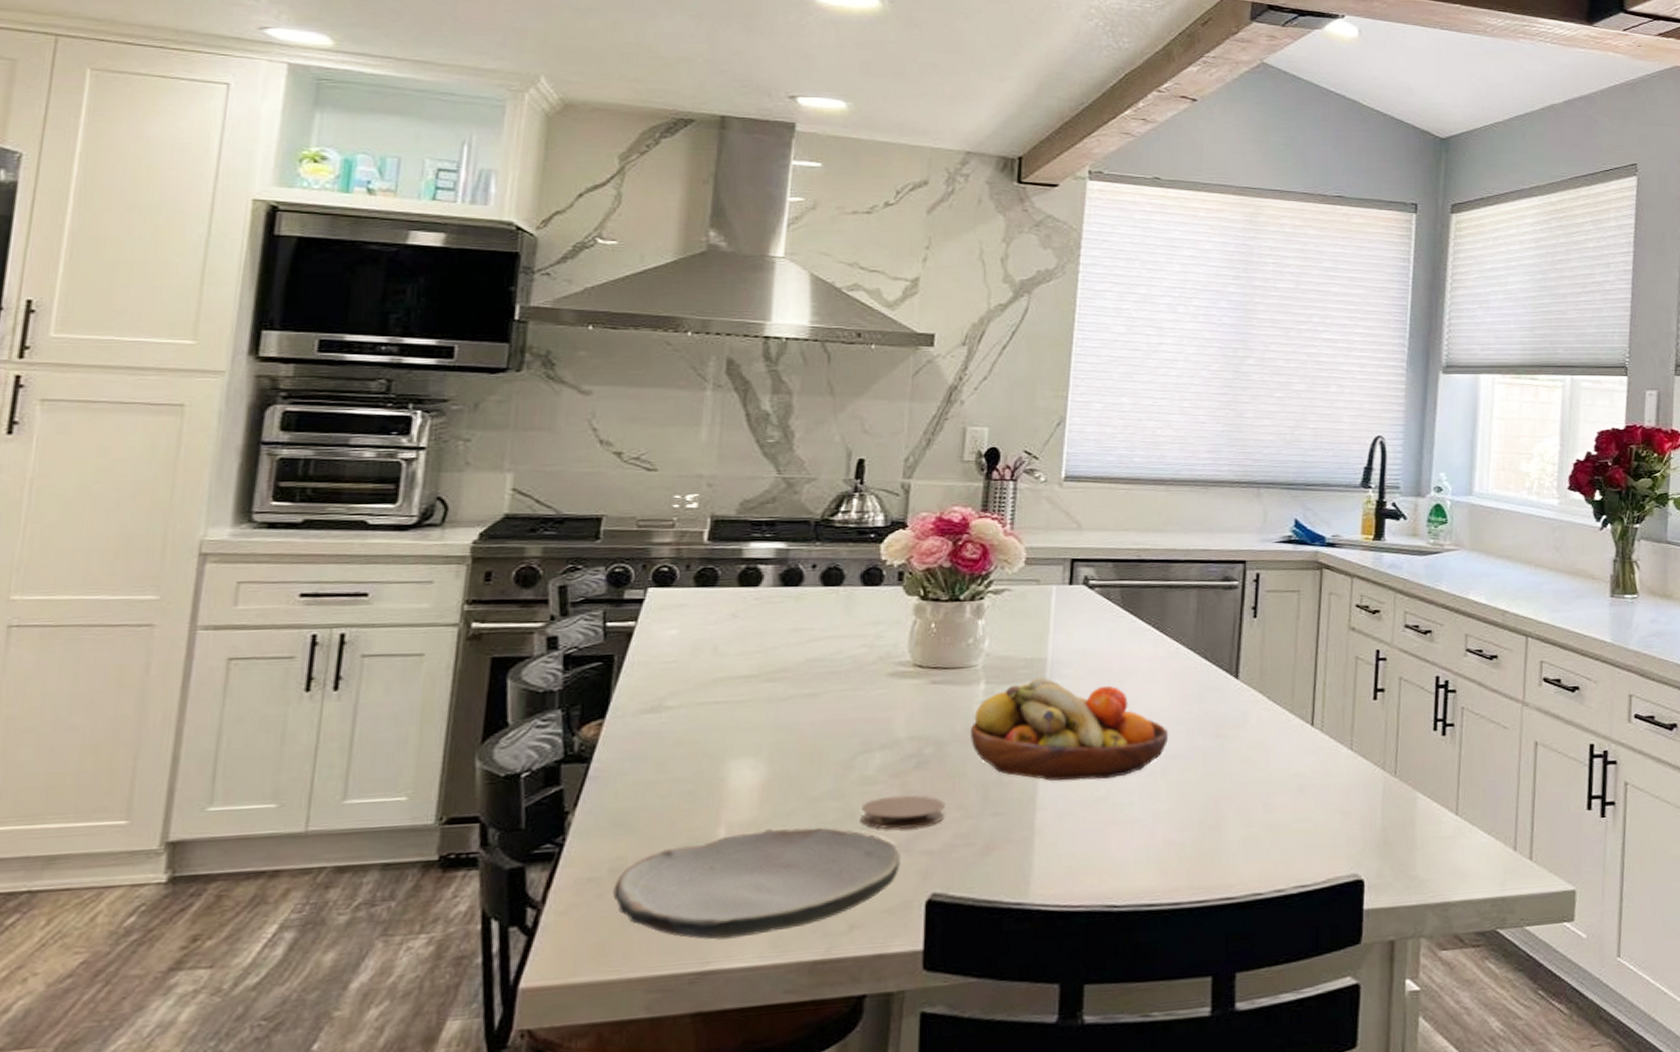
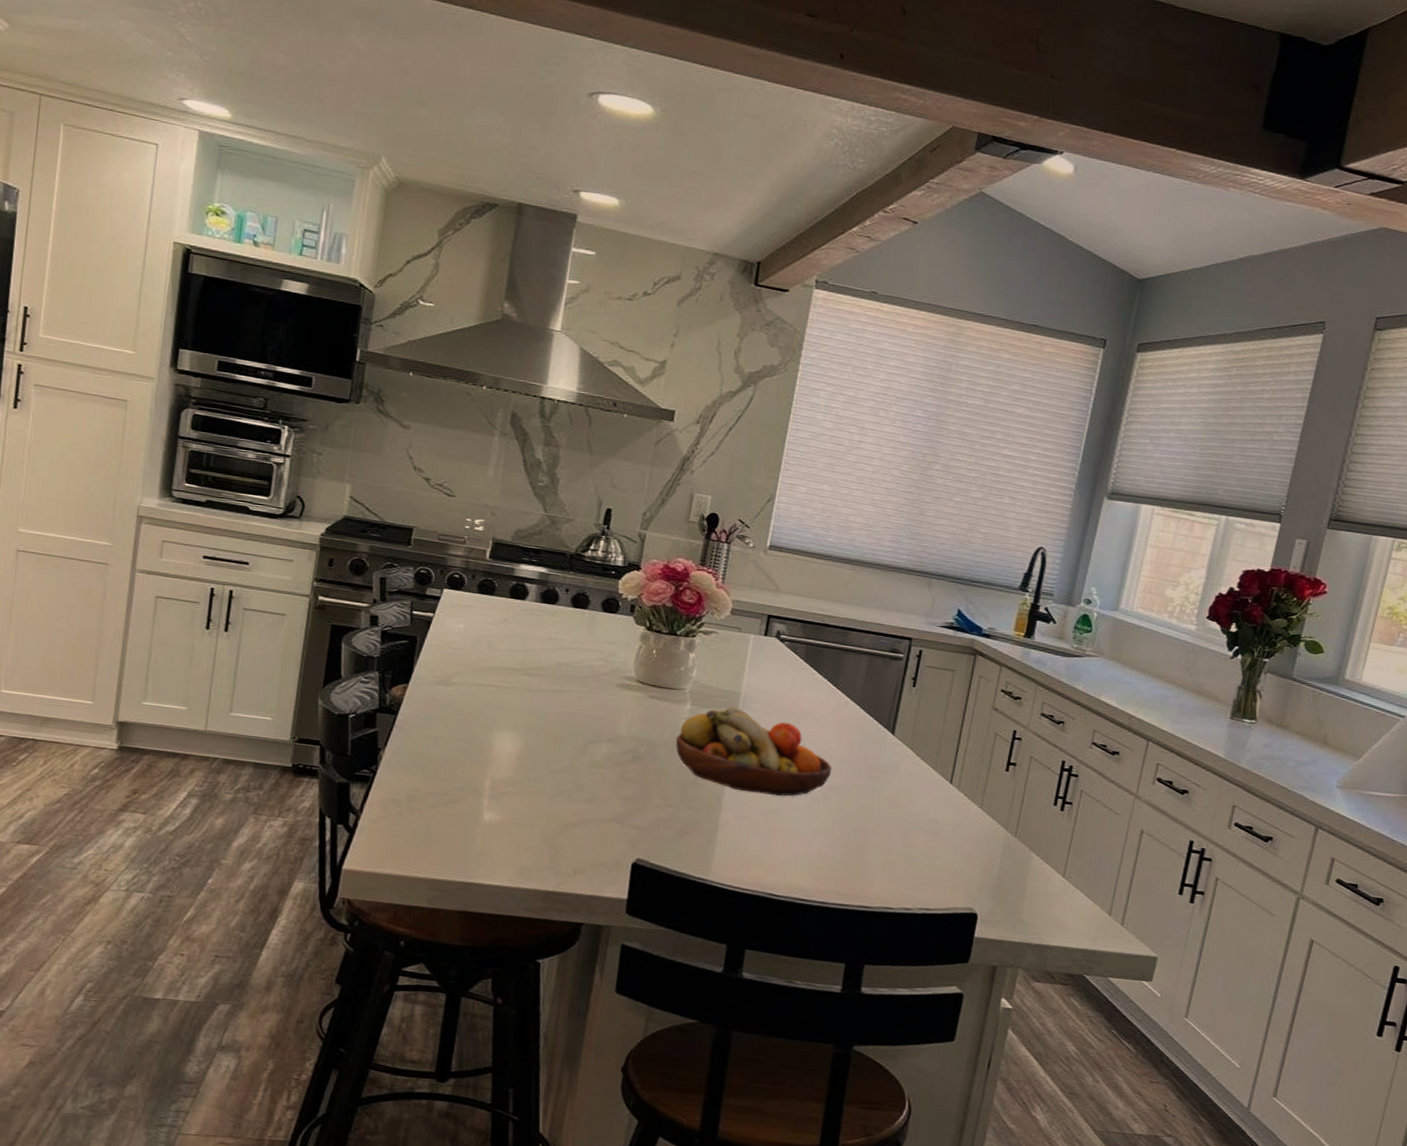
plate: present [613,828,901,940] -> none [409,787,616,864]
coaster: present [860,795,945,830] -> none [588,779,652,807]

